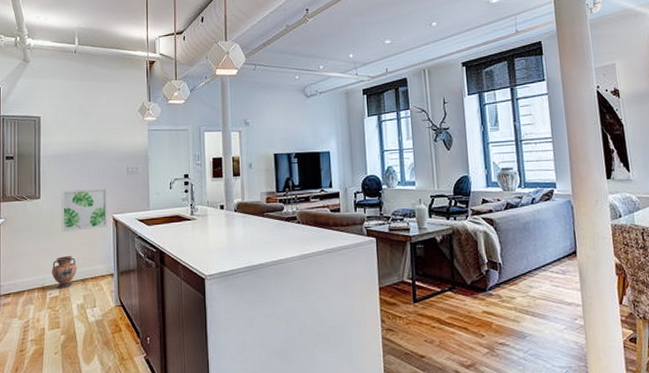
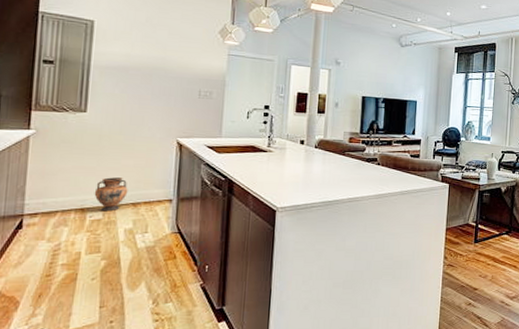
wall art: present [62,188,108,233] -> none [112,106,173,152]

